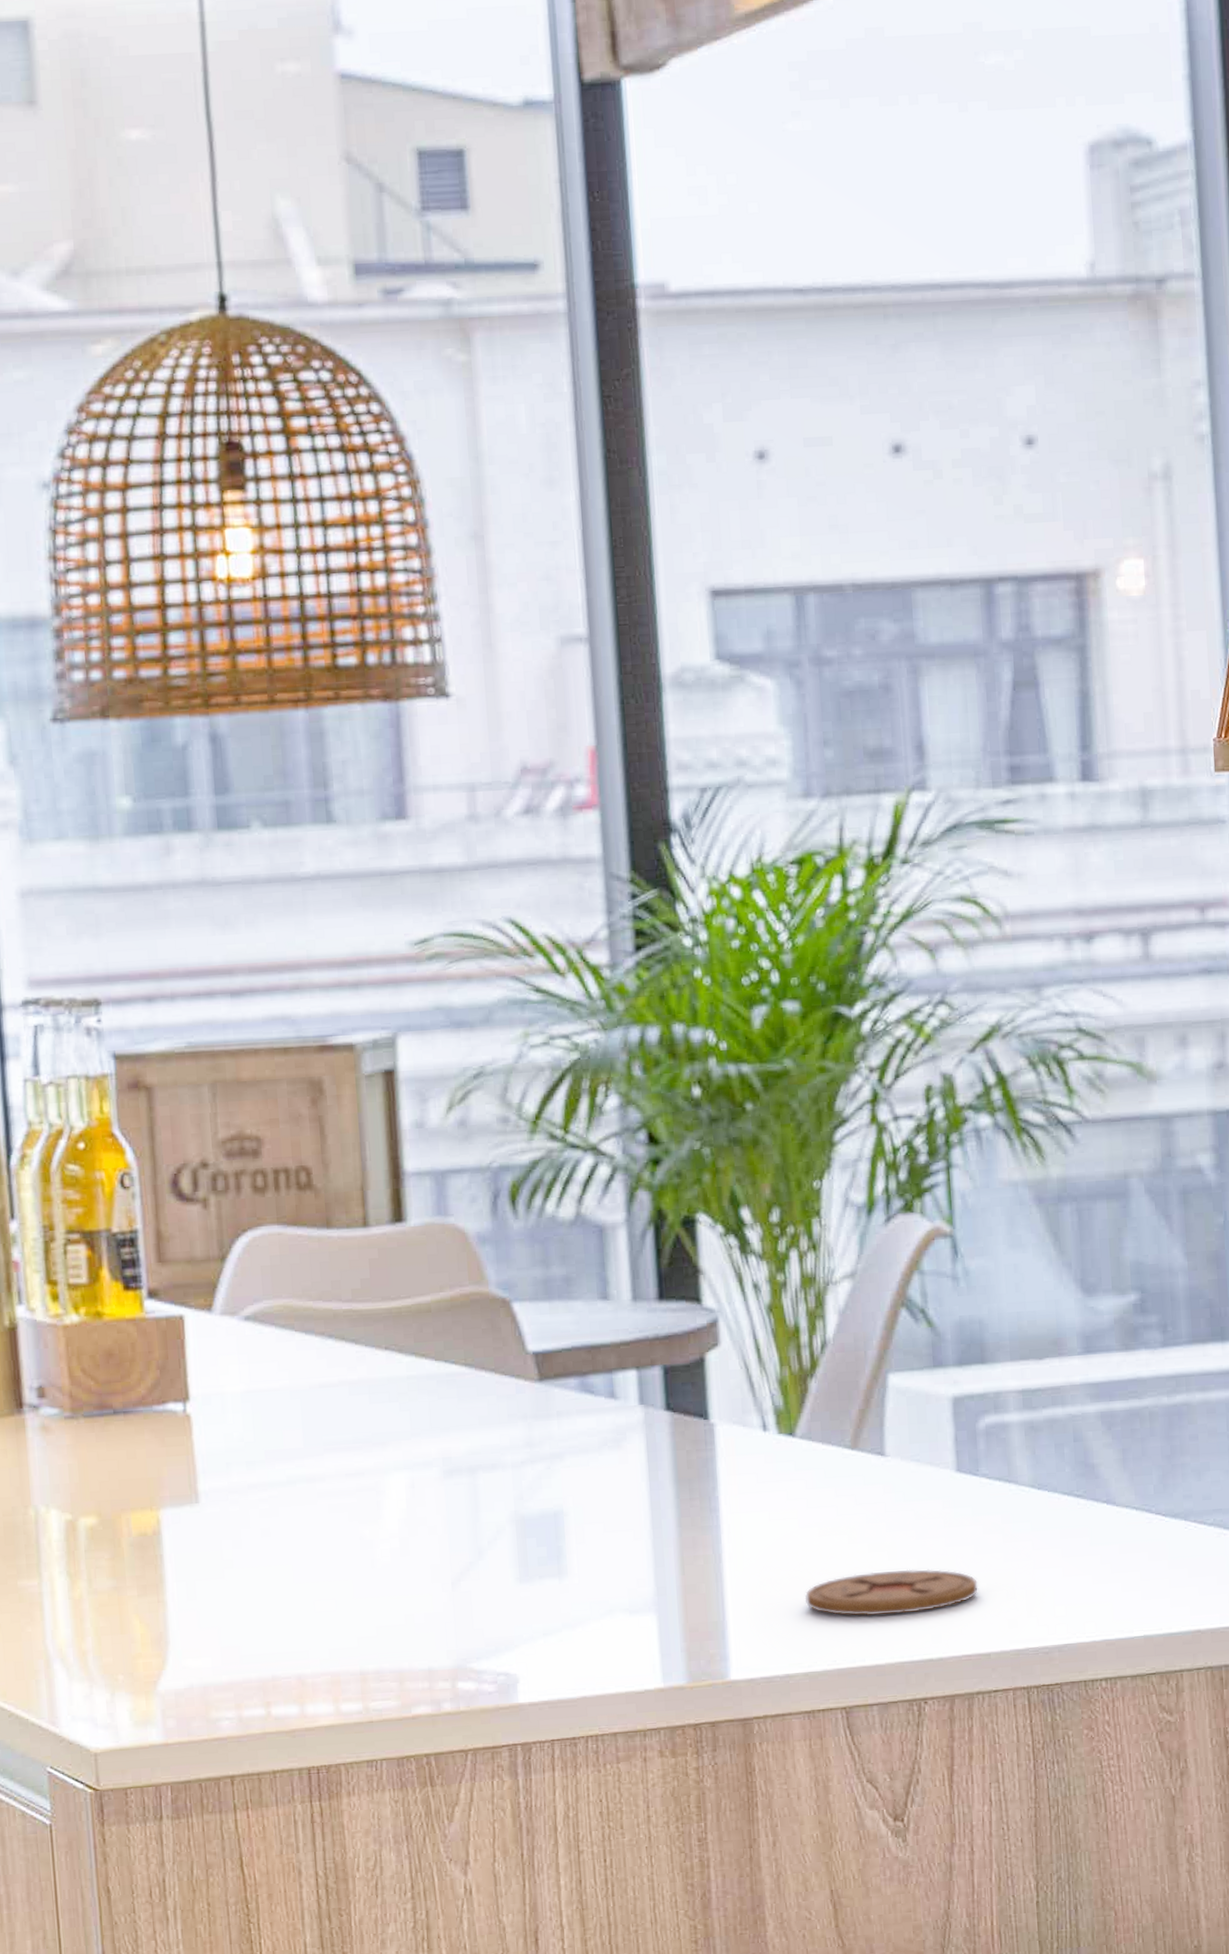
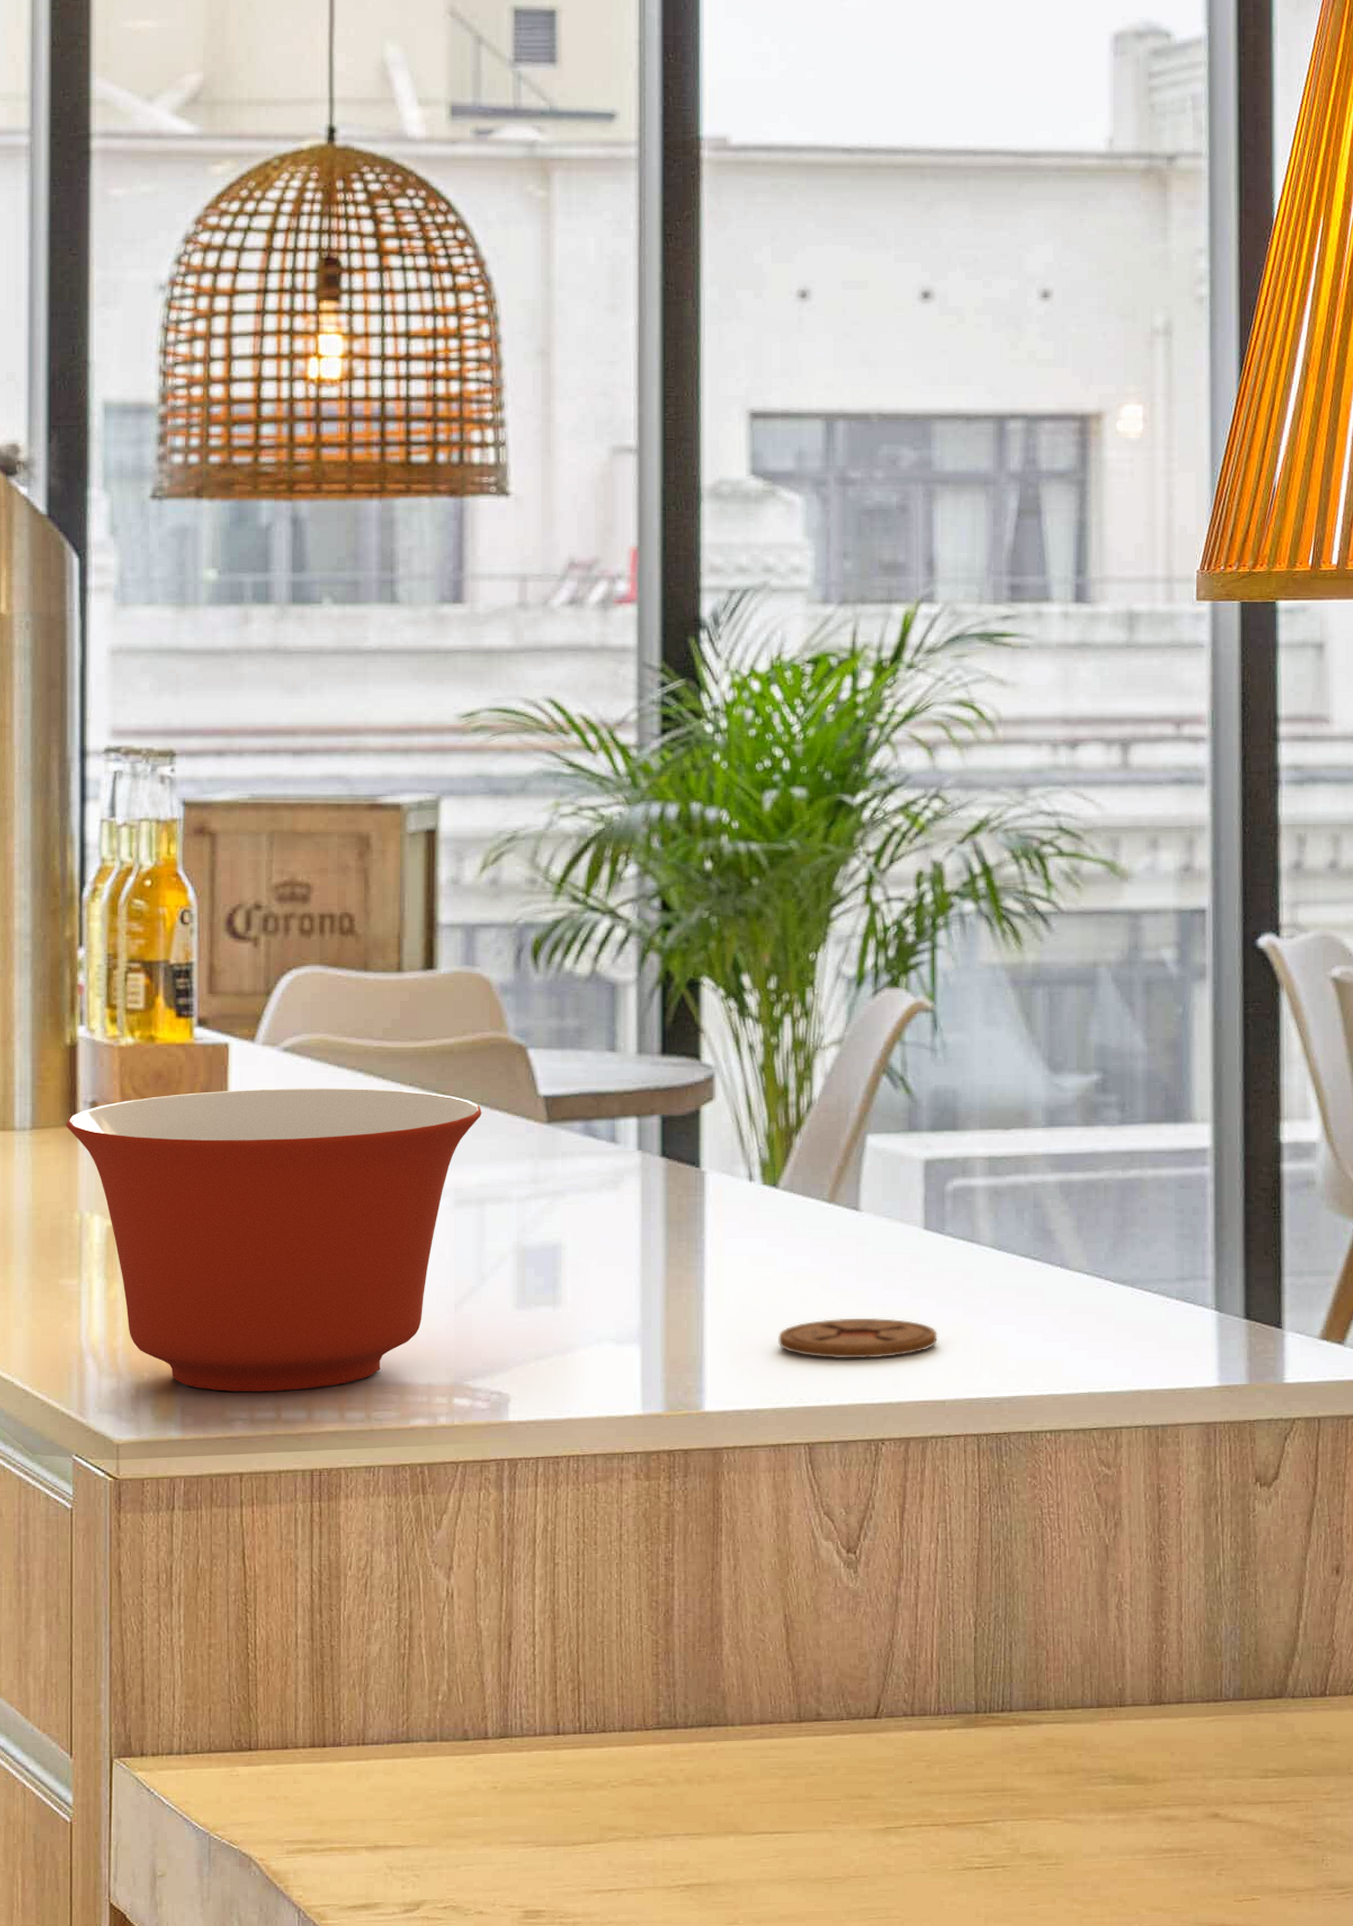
mixing bowl: none [11,1355,467,1690] -> present [66,1088,482,1392]

